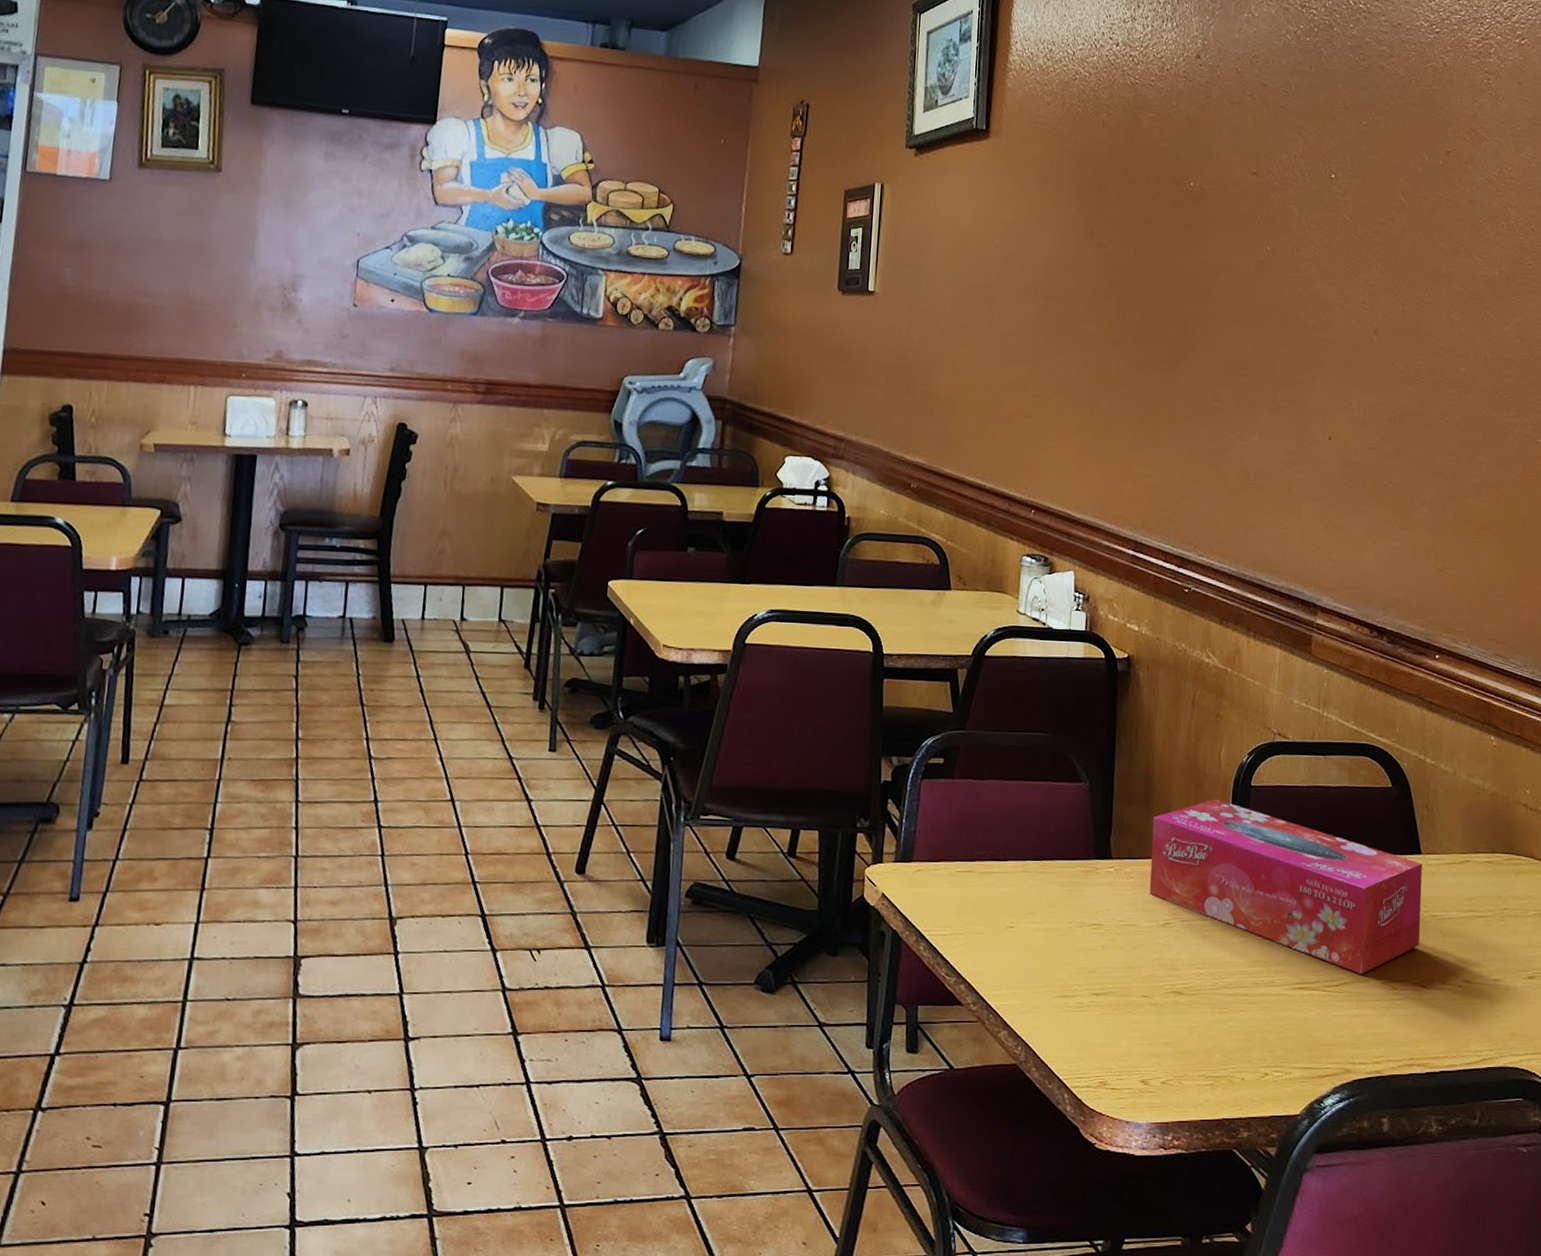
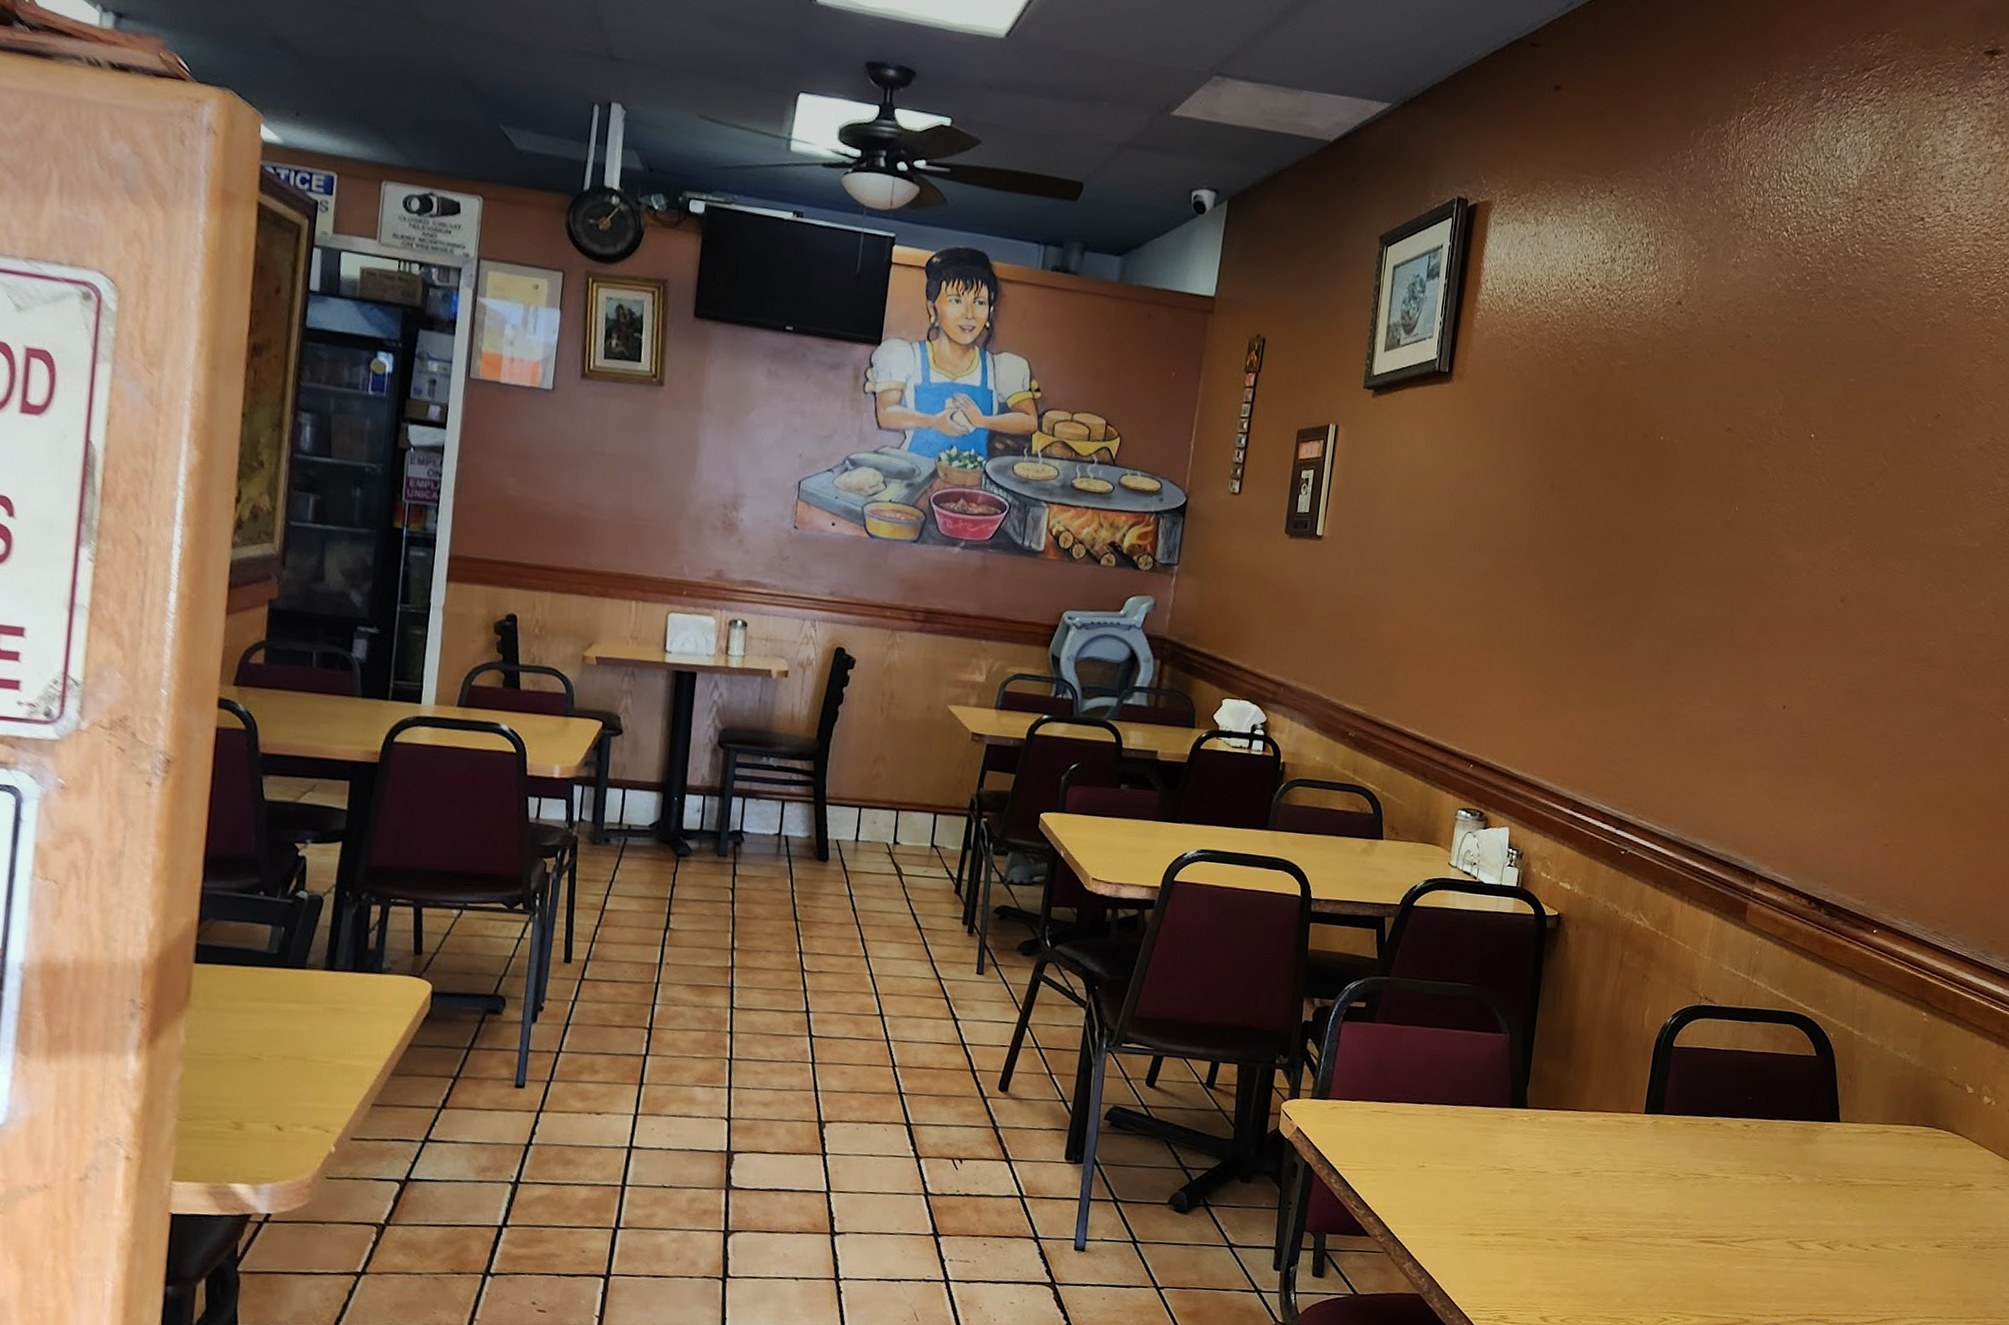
tissue box: present [1149,799,1422,974] -> none [1562,1057,1840,1232]

